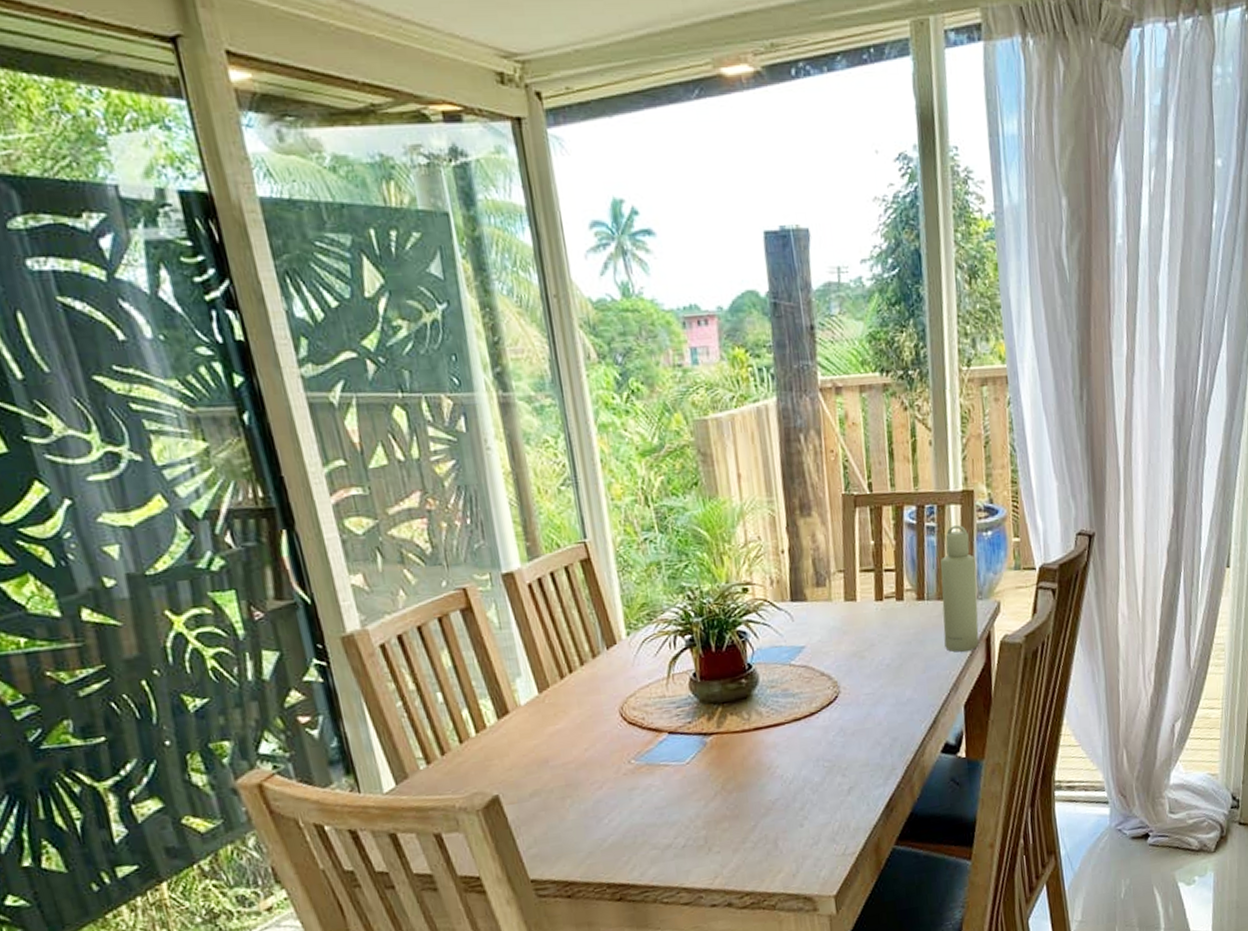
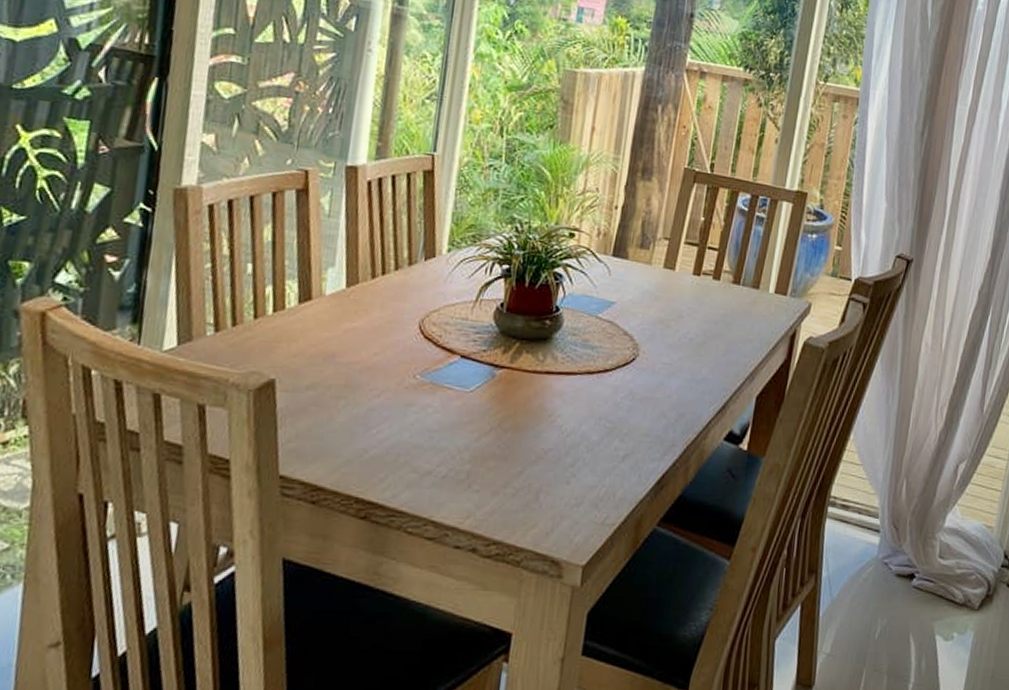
bottle: present [940,525,979,652] -> none [750,221,797,344]

